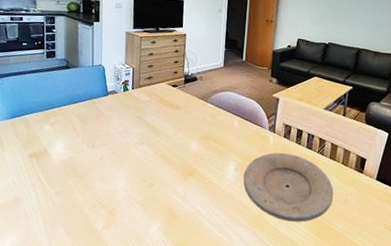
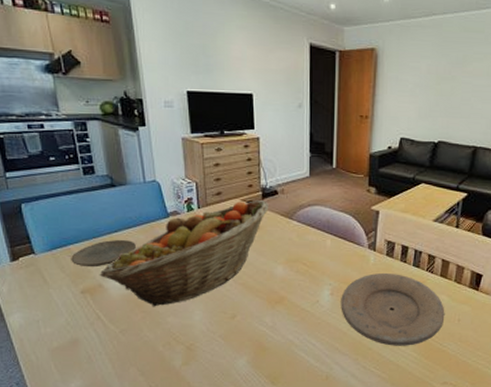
plate: none [25,112,79,135] -> present [71,240,136,268]
fruit basket: none [46,85,189,173] -> present [99,200,269,307]

